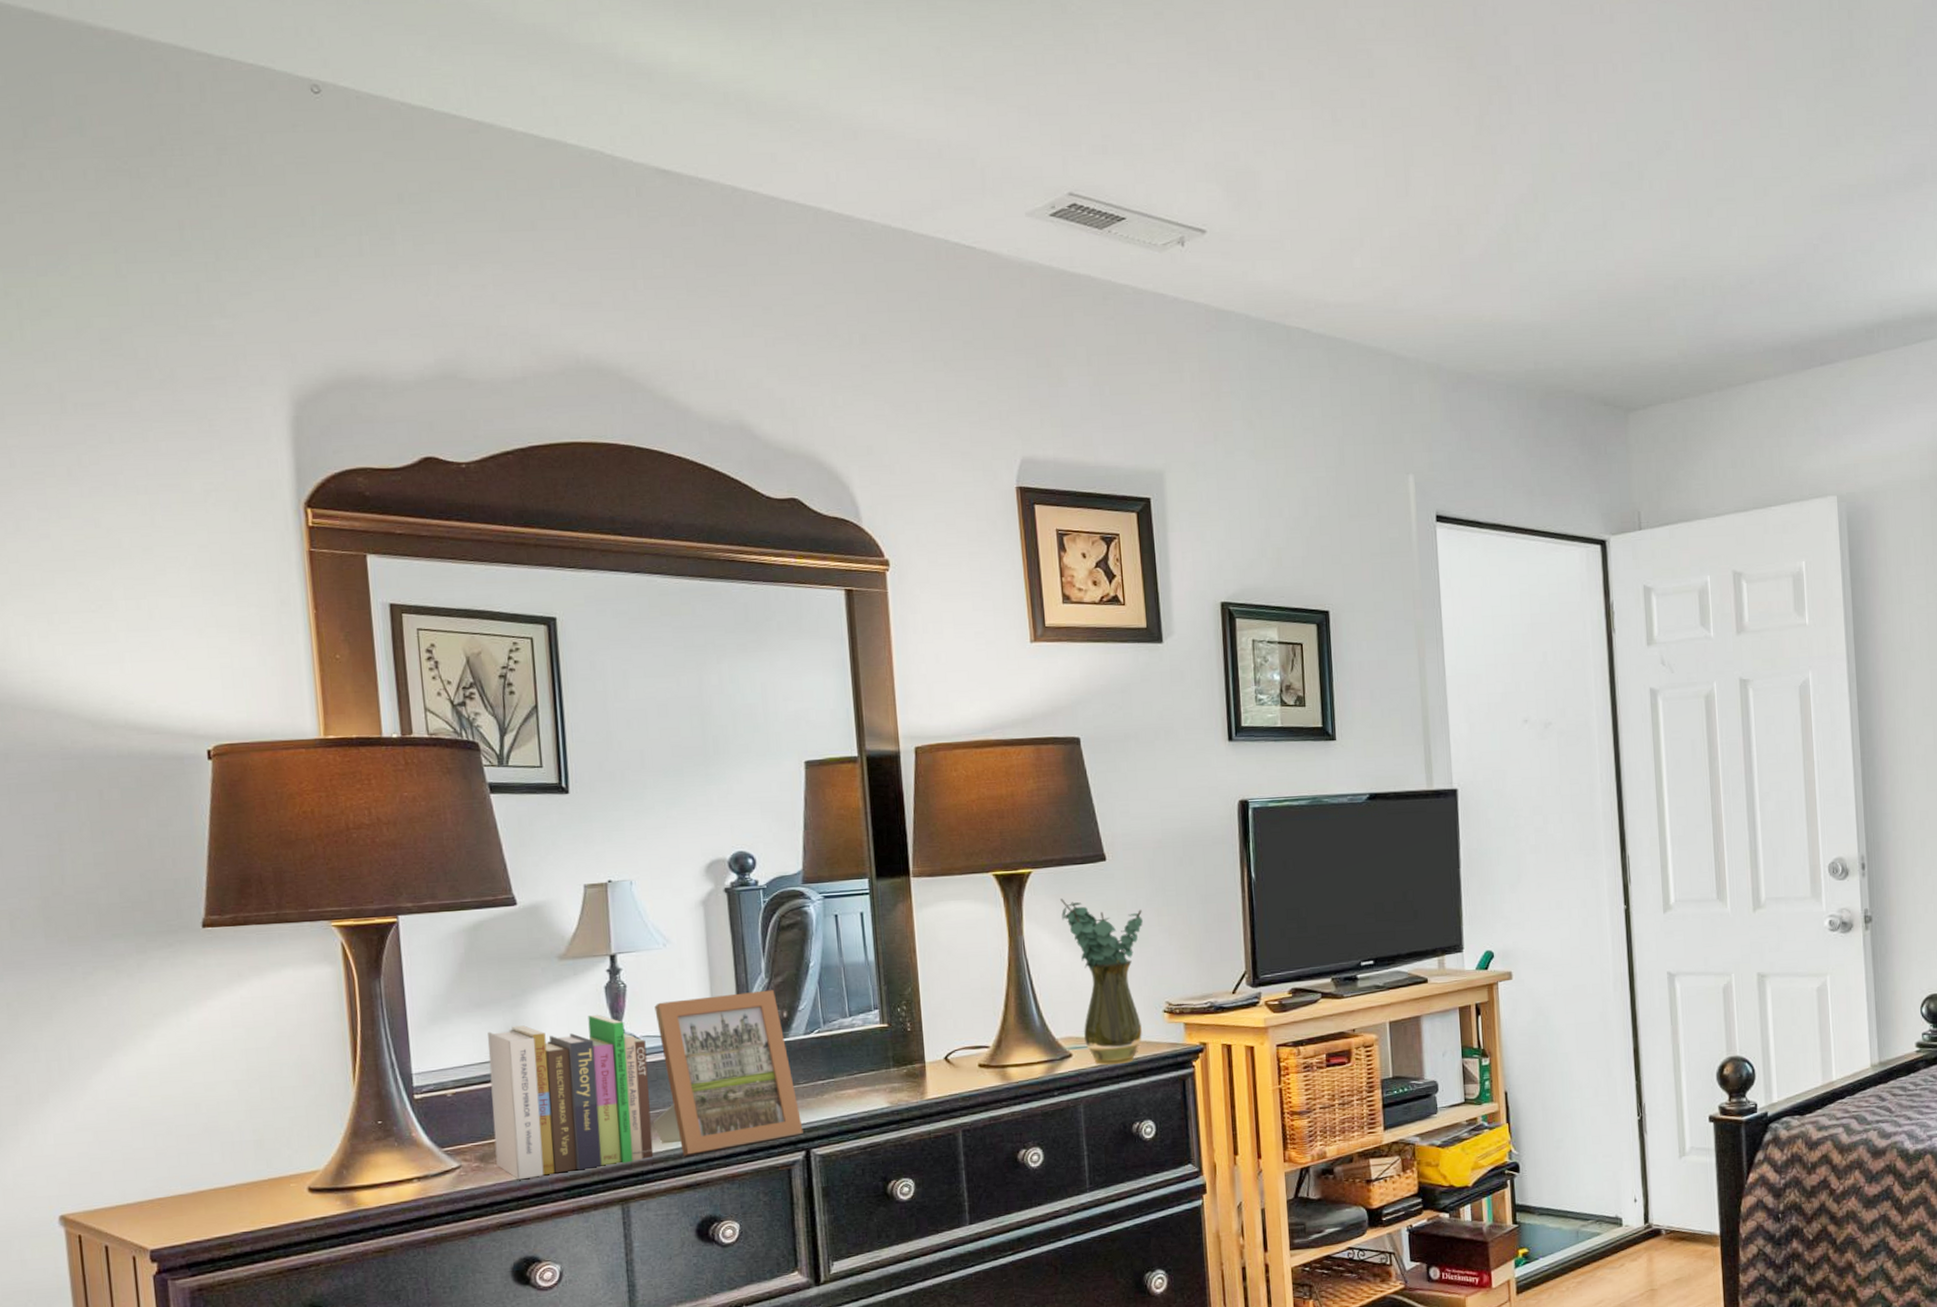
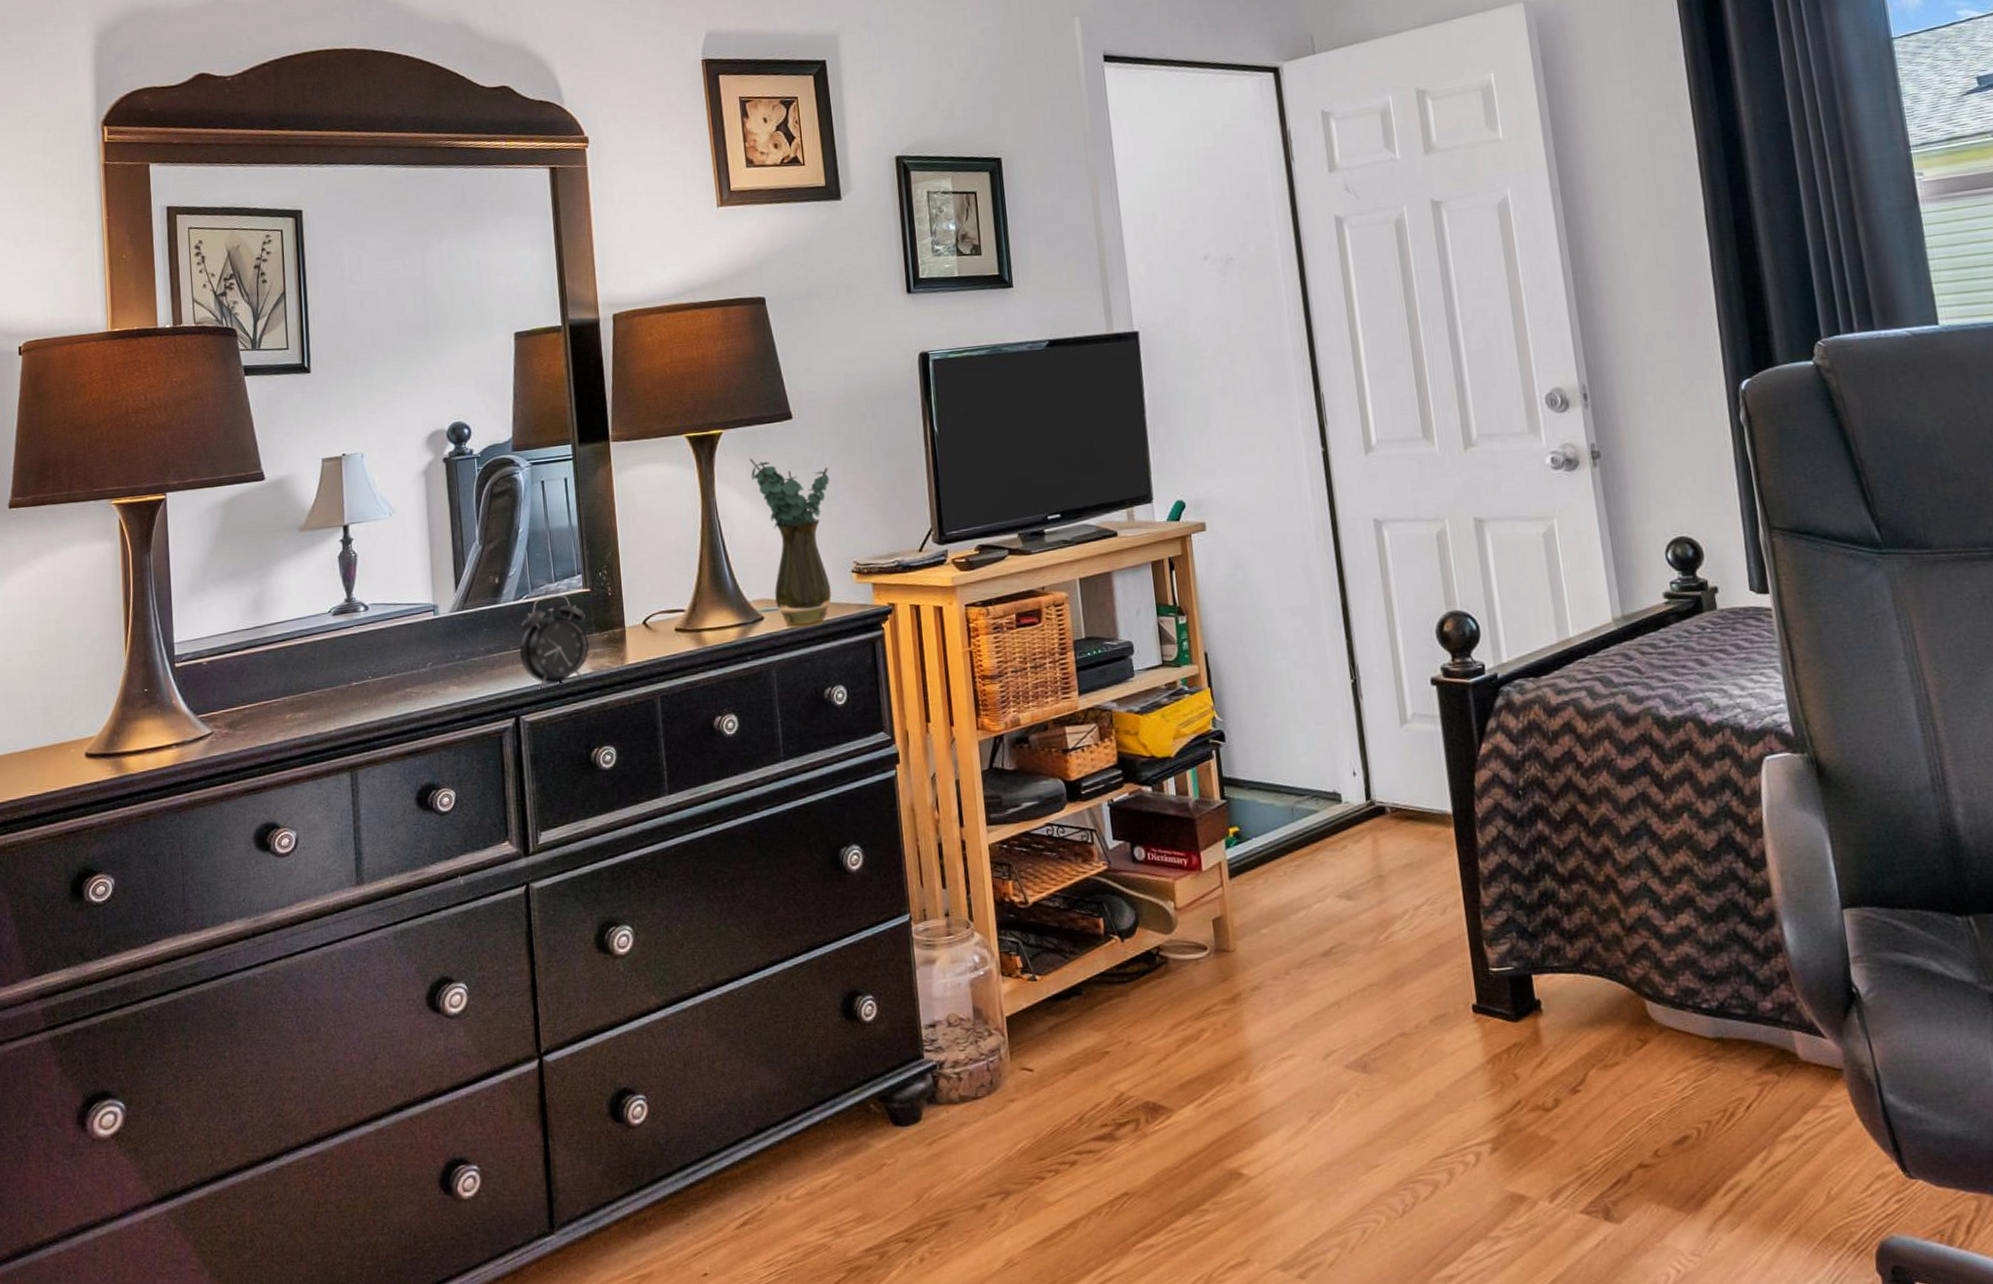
books: present [488,1014,654,1180] -> none [238,583,379,747]
picture frame: present [652,989,803,1157] -> none [378,556,513,724]
alarm clock: none [810,1028,887,1122] -> present [519,594,590,688]

